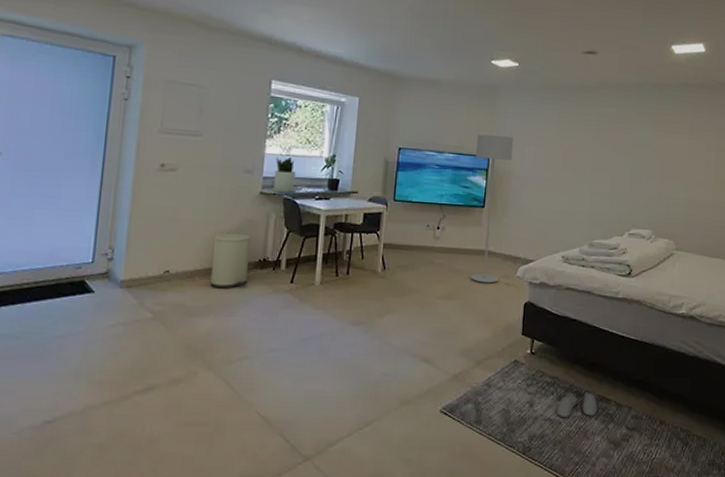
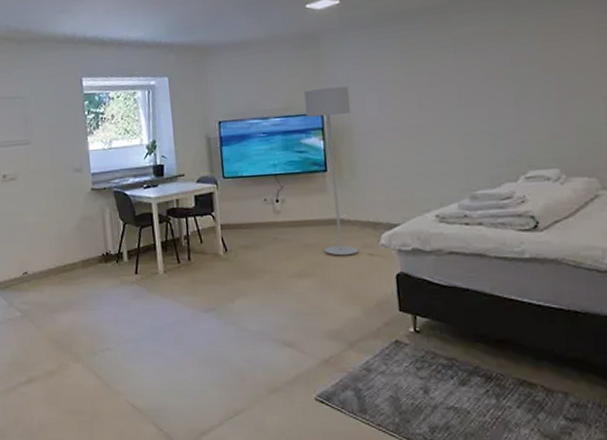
pedal bin: present [210,232,252,289] -> none [59,230,96,285]
planter: present [271,156,296,193] -> none [99,149,124,187]
slippers: present [556,393,597,418] -> none [460,376,518,407]

